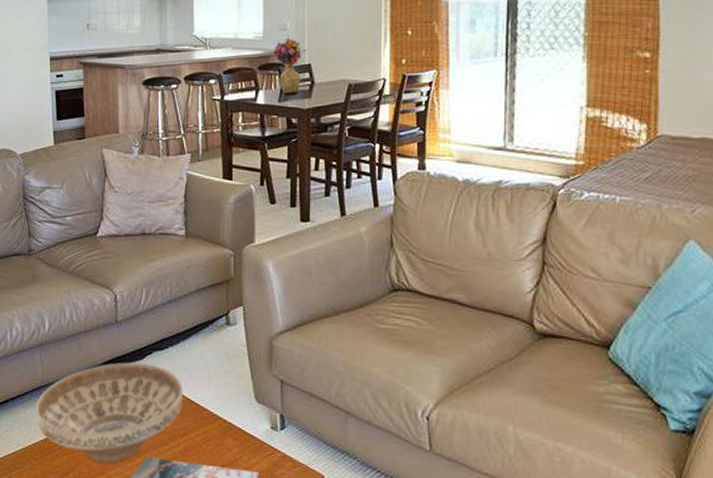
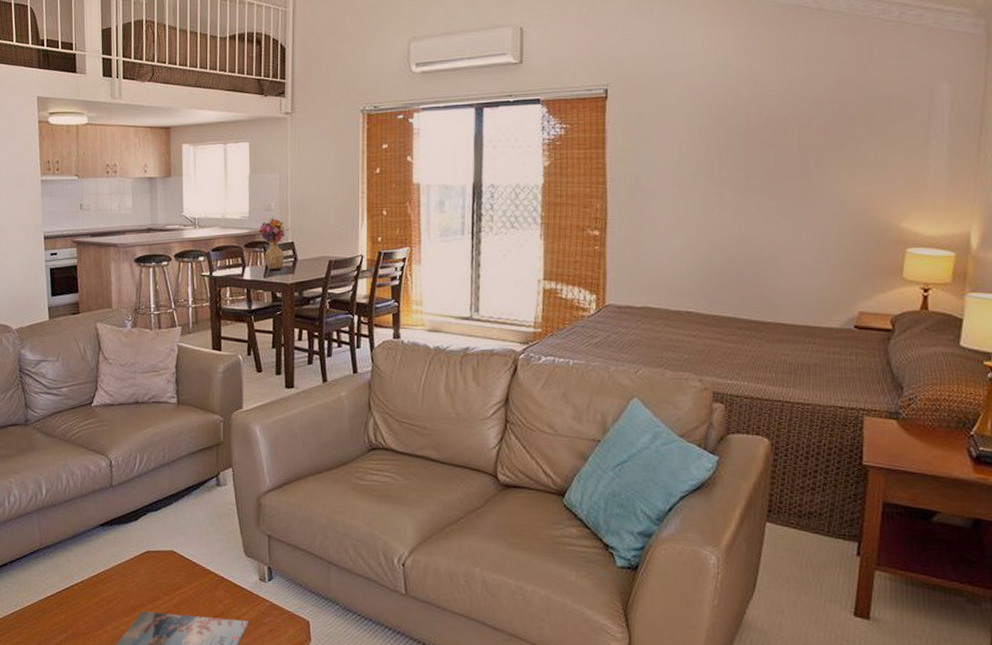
decorative bowl: present [35,362,183,463] -> none [34,523,177,619]

